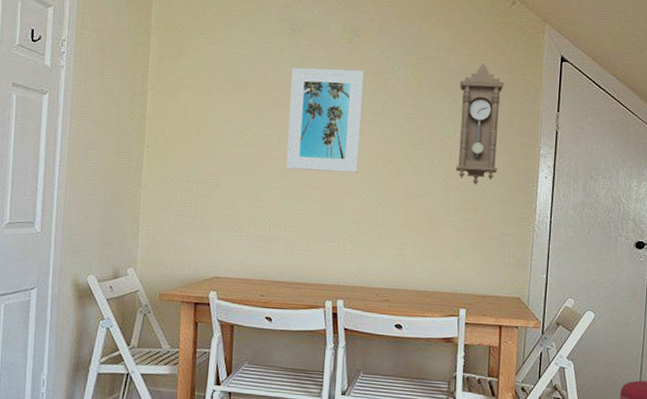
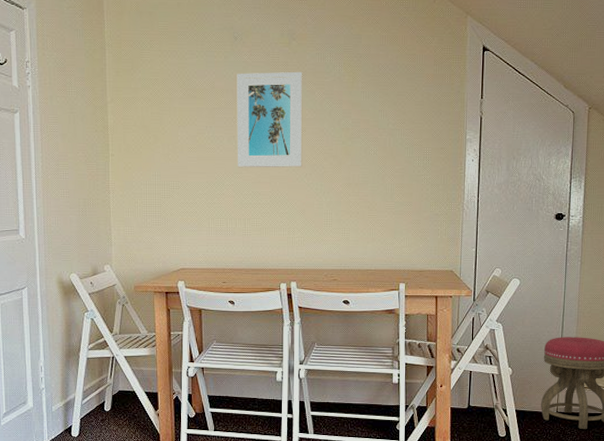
pendulum clock: present [455,64,504,185] -> none [390,58,431,171]

